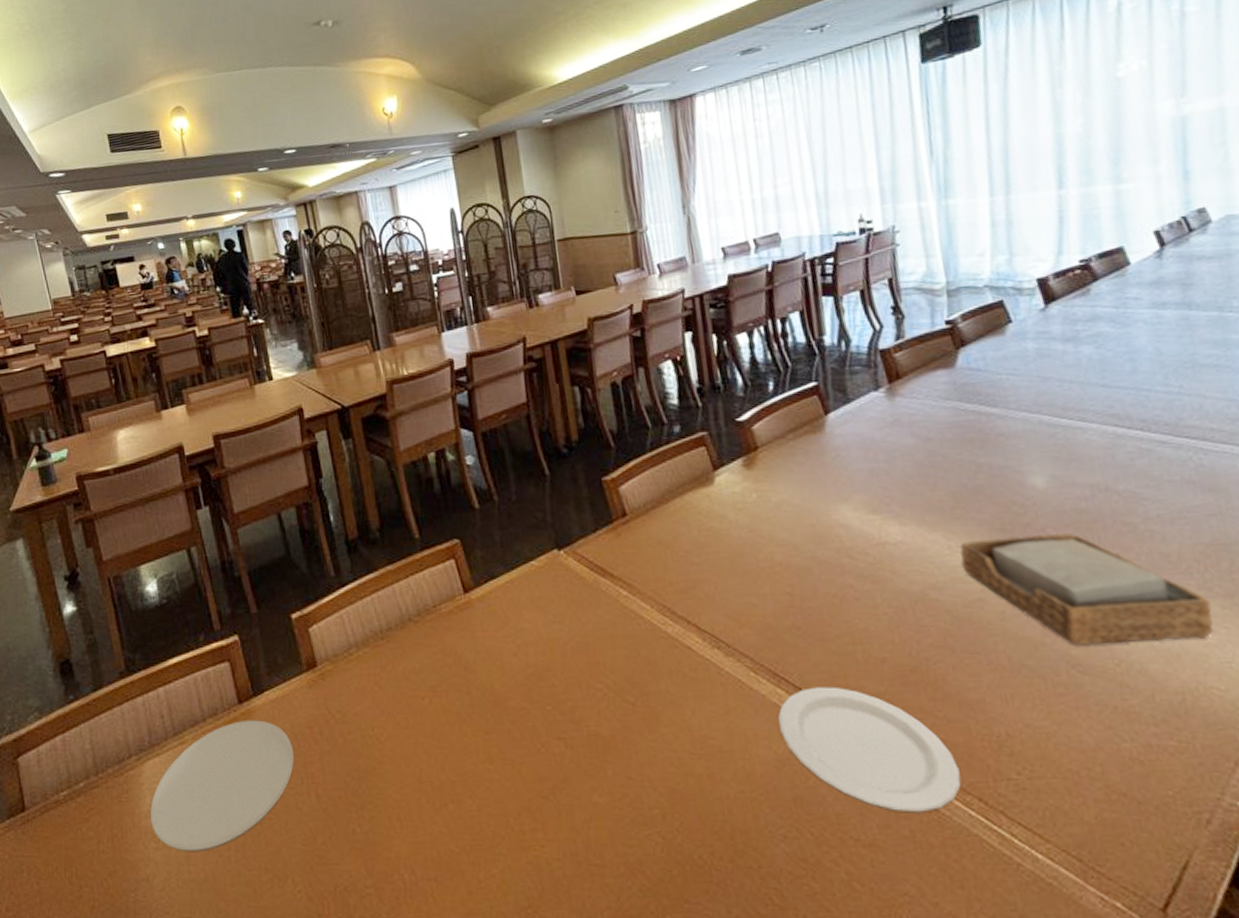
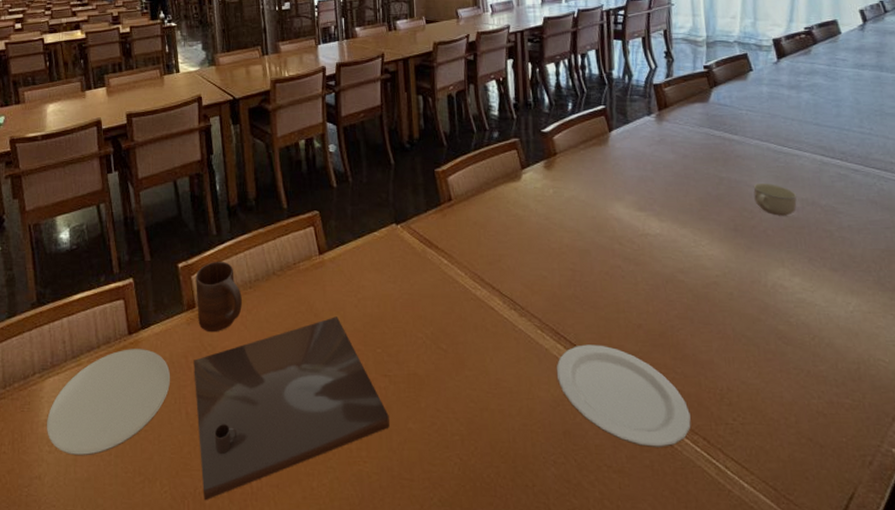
cup: none [314,609,374,696] -> present [196,262,242,333]
tray: none [320,668,570,901] -> present [194,317,390,501]
napkin holder: present [959,532,1214,646] -> none [702,234,884,323]
cup: none [1022,467,1085,509] -> present [753,184,797,216]

